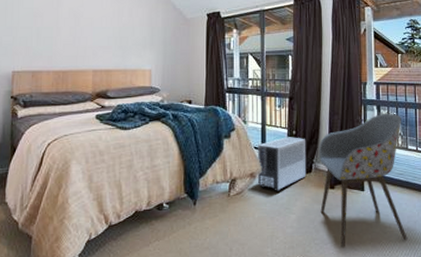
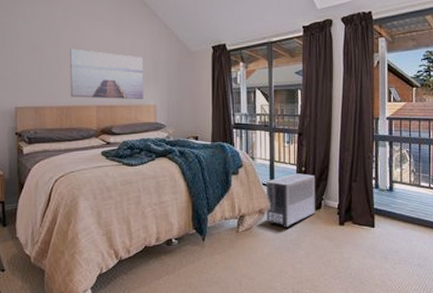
wall art: none [67,15,140,65] -> present [69,48,143,100]
chair: present [319,113,408,248] -> none [329,149,417,283]

